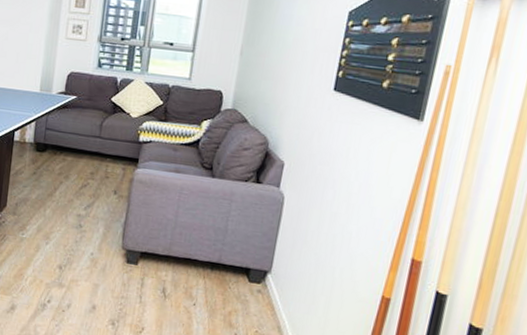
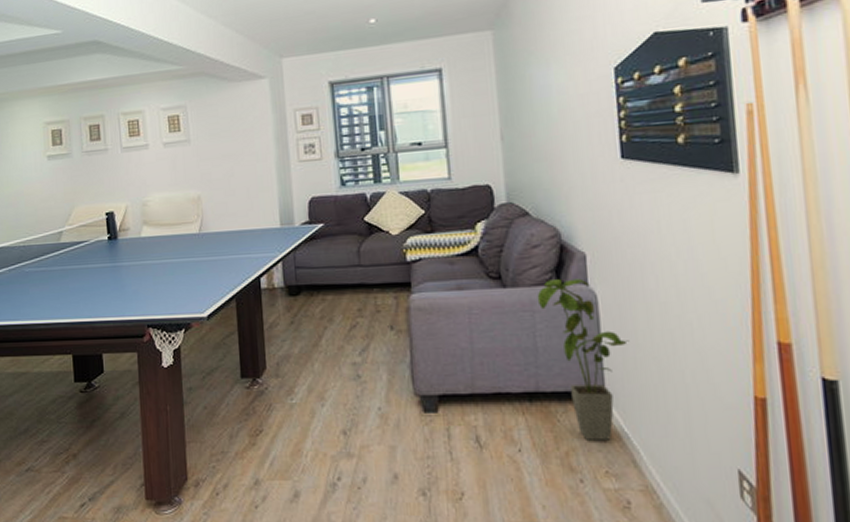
house plant: none [236,178,300,309] -> present [537,278,630,440]

